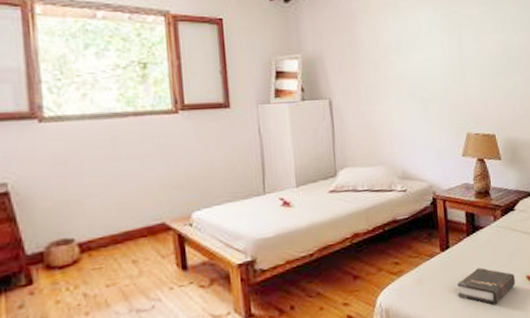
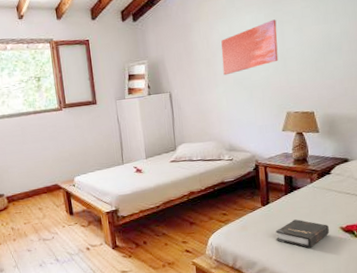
wall art: none [392,22,457,83] -> present [221,19,279,76]

